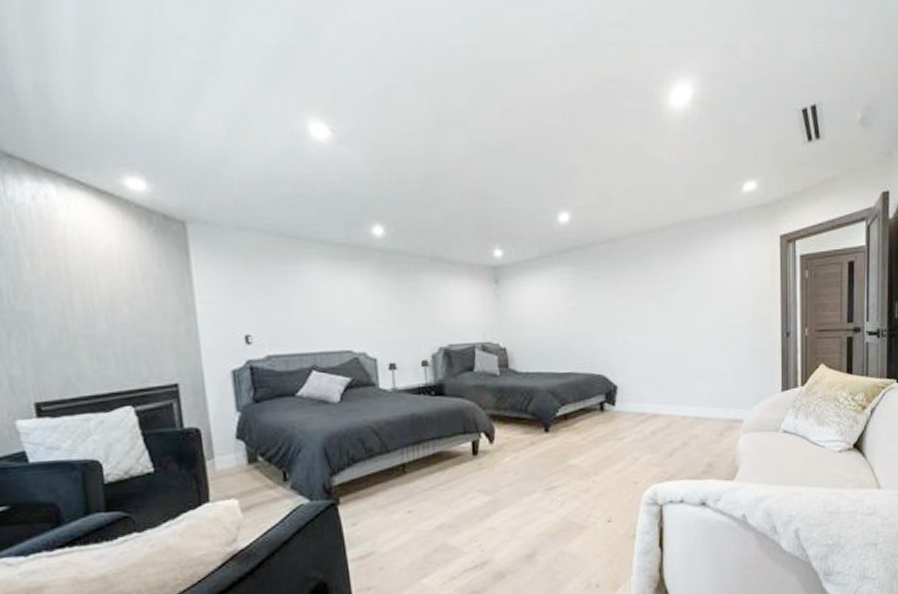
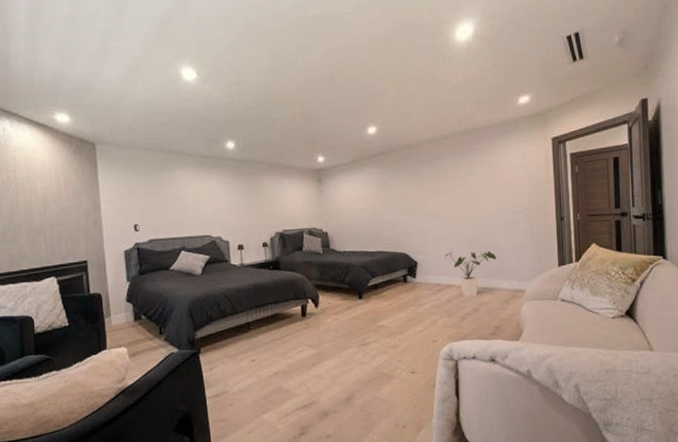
house plant: none [650,372,712,429] -> present [445,250,497,297]

